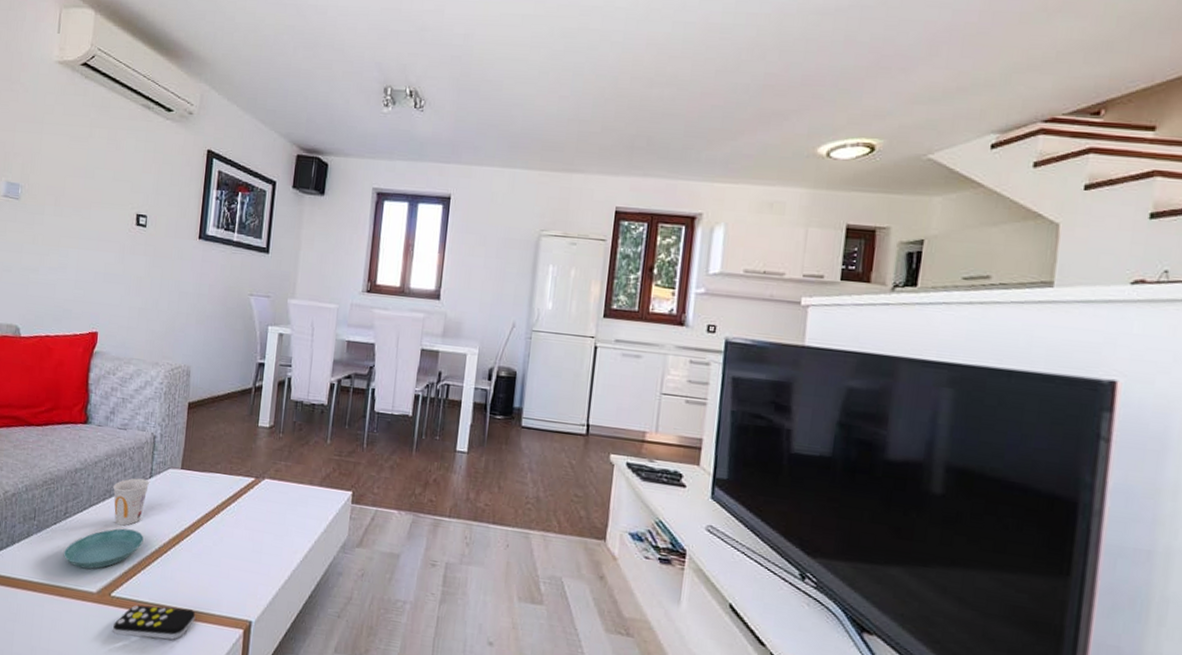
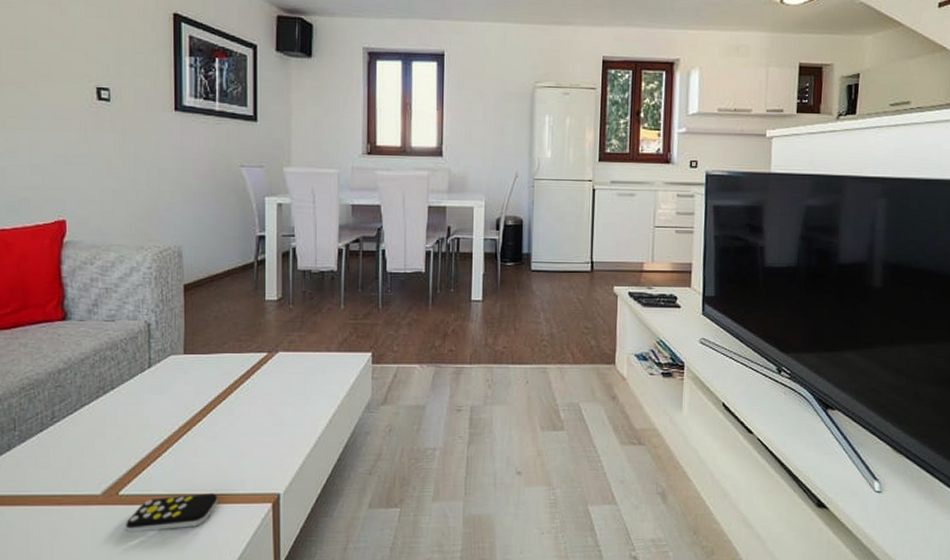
saucer: present [63,528,144,570] -> none [55,424,149,472]
cup: present [113,478,150,526] -> none [106,370,150,421]

